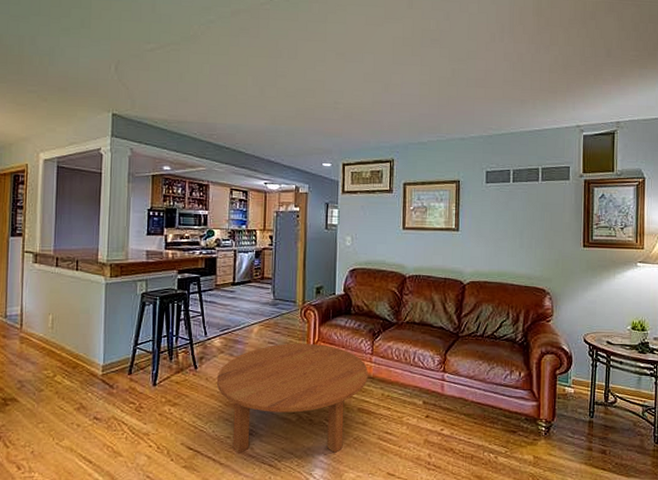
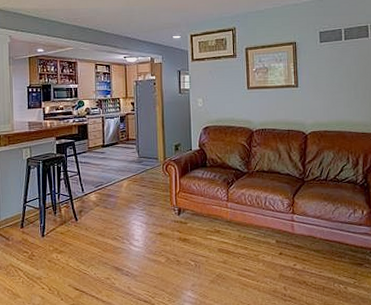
coffee table: present [216,344,368,455] -> none [94,194,225,293]

